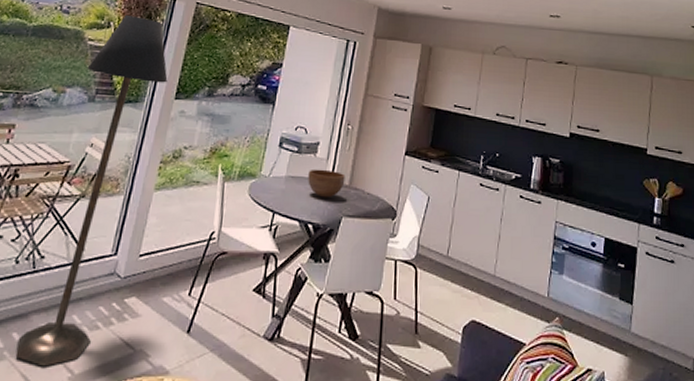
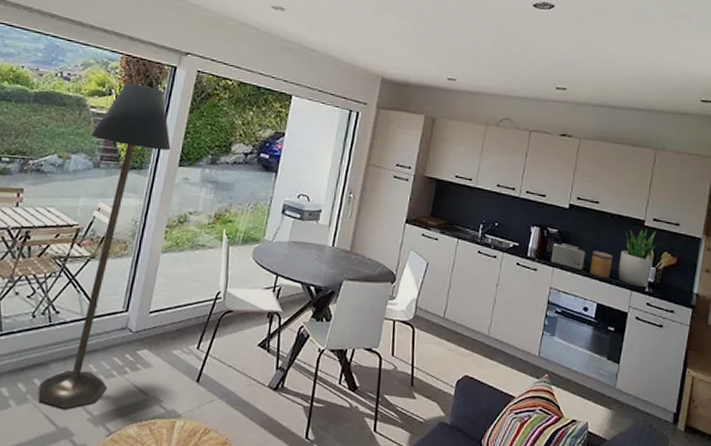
bowl: present [308,169,345,198] -> none [310,235,347,263]
toaster: none [554,172,593,204] -> present [550,242,589,272]
jar: none [595,181,618,210] -> present [590,251,613,278]
planter: none [624,157,661,219] -> present [618,228,657,287]

